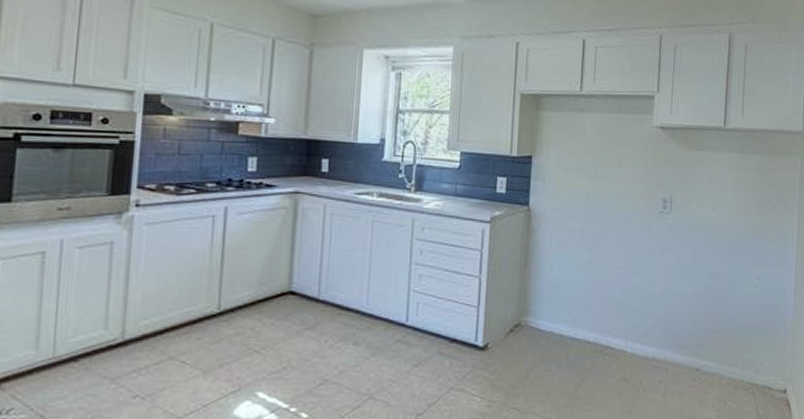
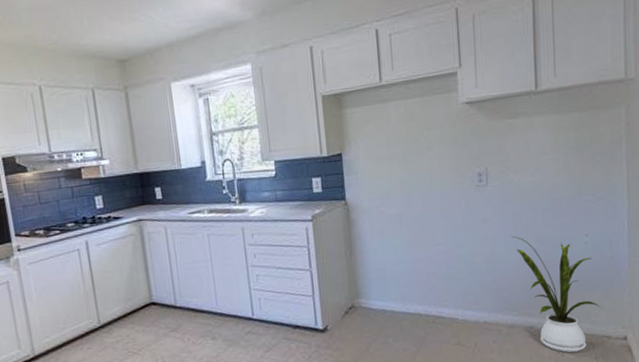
house plant: none [688,270,765,402] -> present [511,236,601,353]

